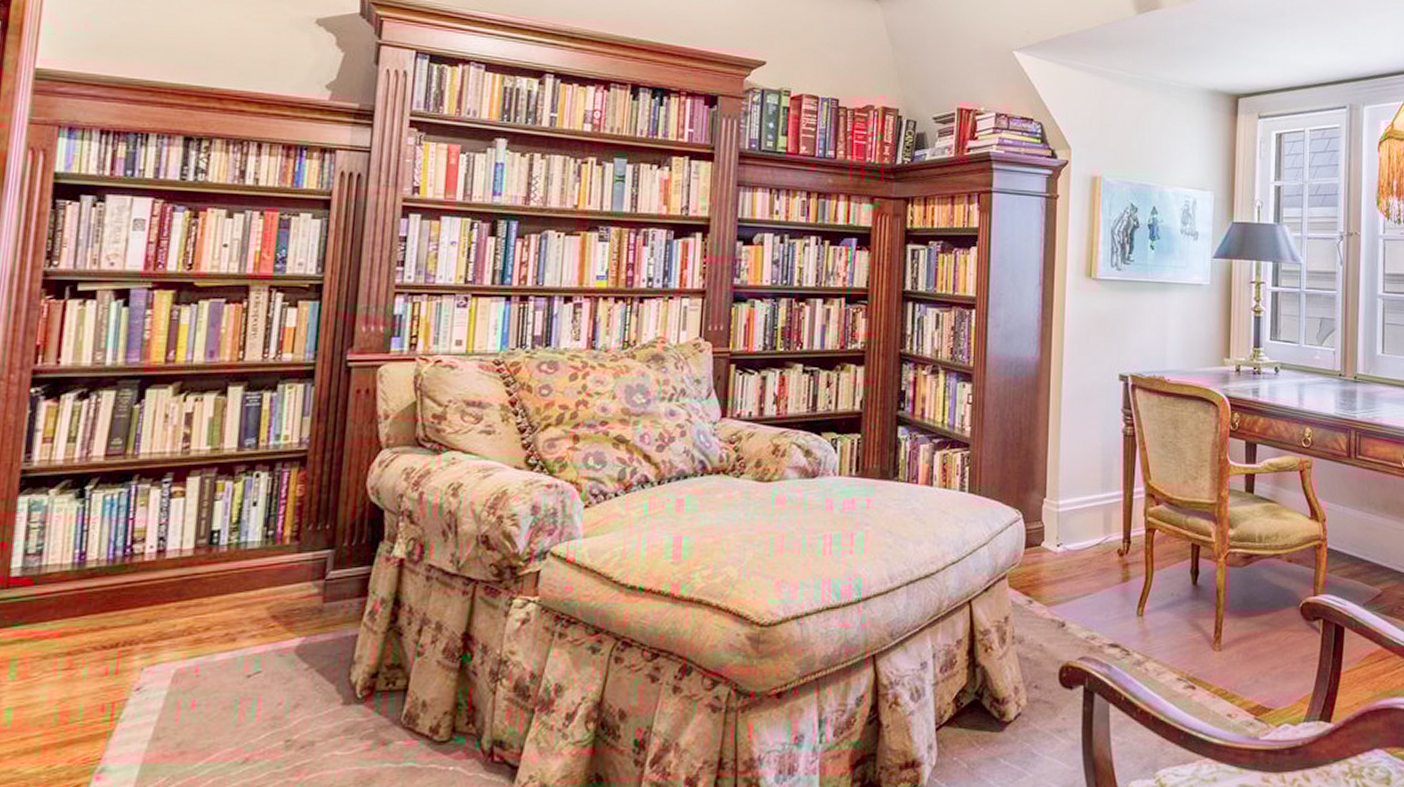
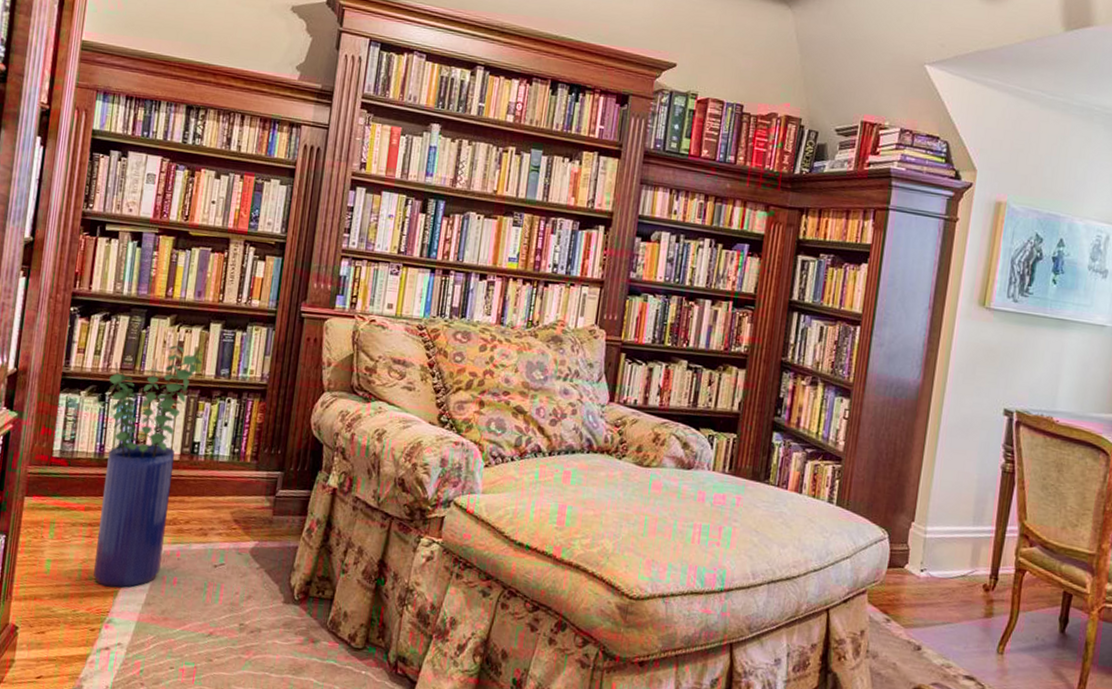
vase: none [75,403,219,728] -> present [93,333,202,588]

